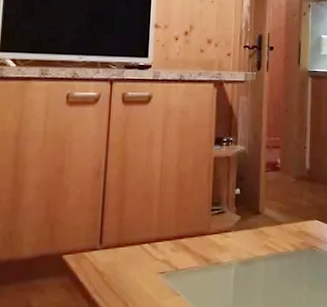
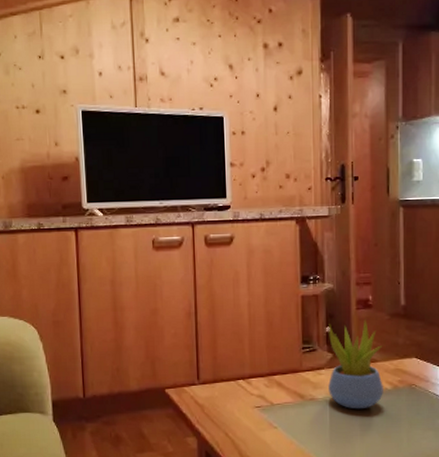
succulent plant: none [234,182,288,273] -> present [328,319,383,410]

